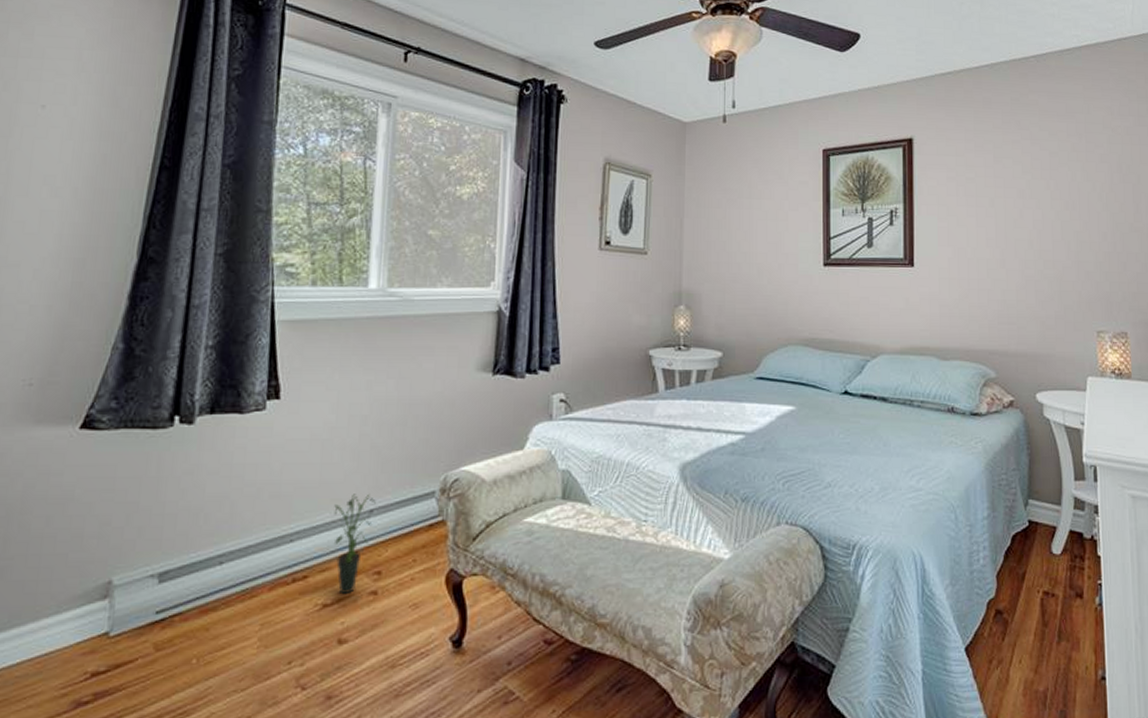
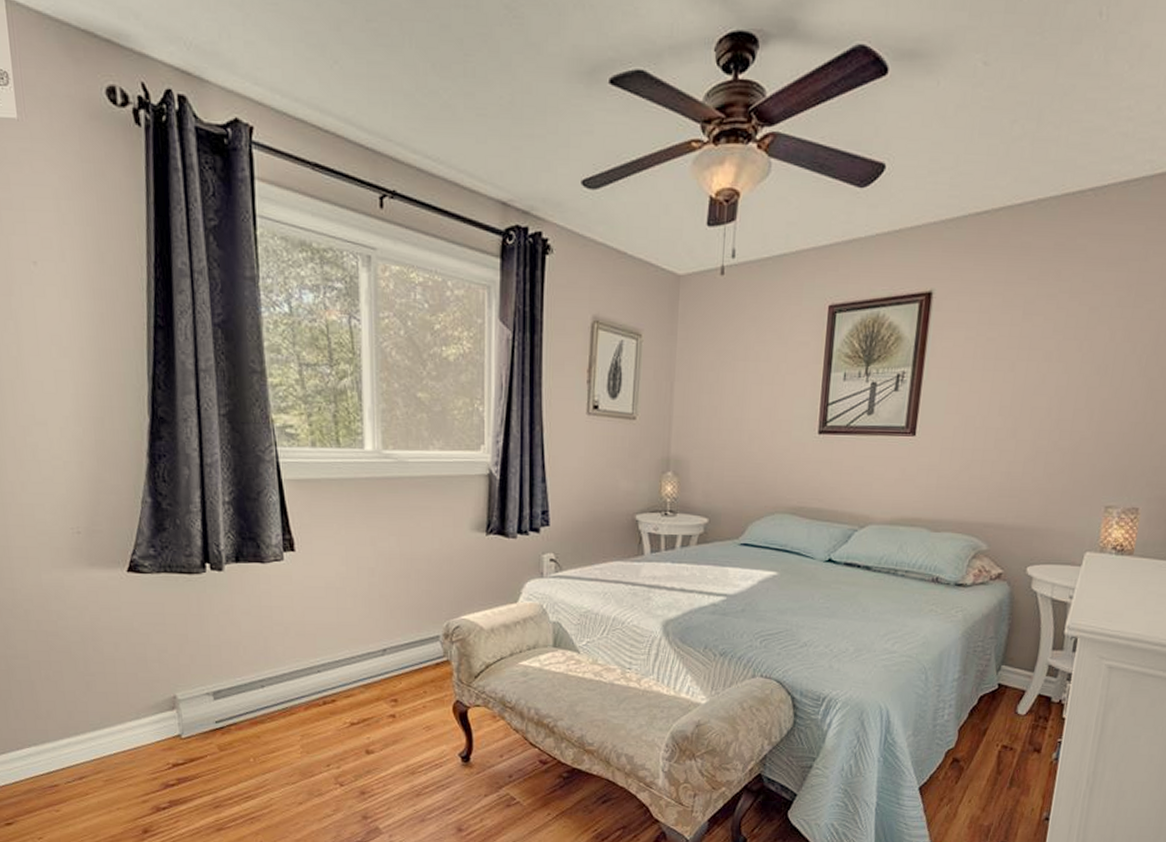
potted plant: present [334,493,376,595] -> none [352,635,388,716]

